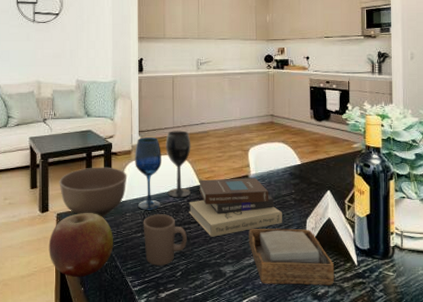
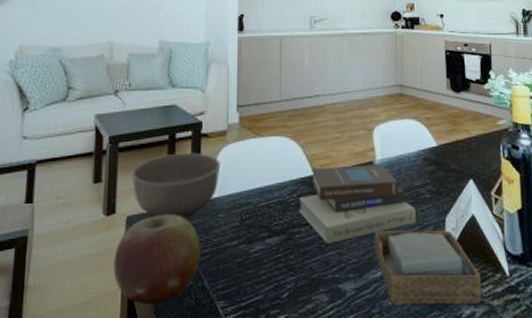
wineglass: present [135,137,161,210] -> none [231,114,265,210]
mug: present [143,214,187,266] -> none [240,214,296,285]
wine glass: present [166,130,192,198] -> none [270,105,303,192]

